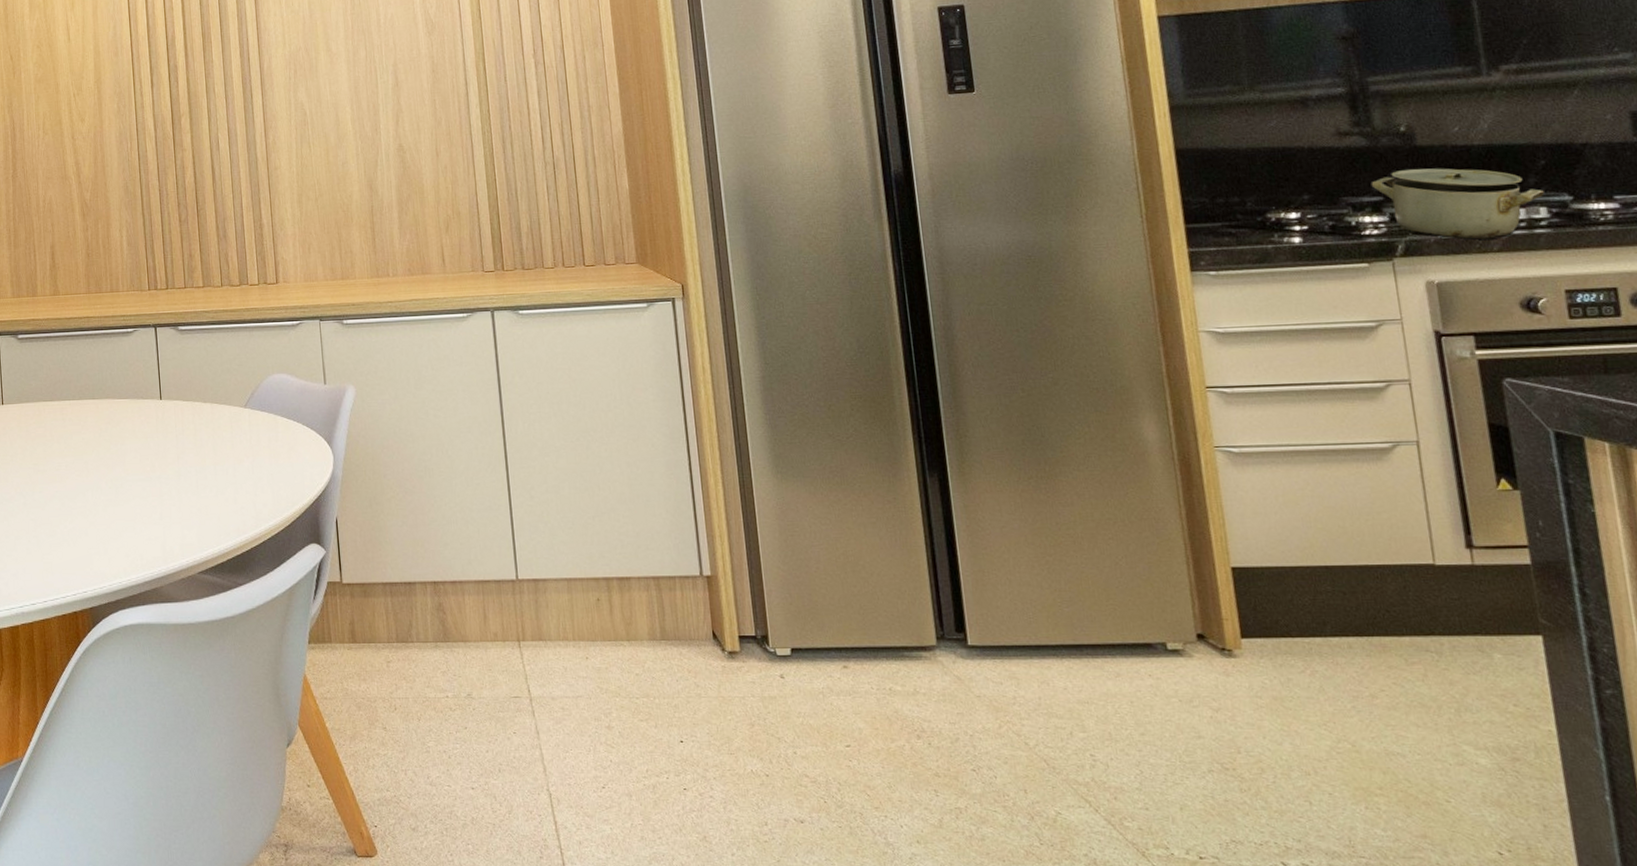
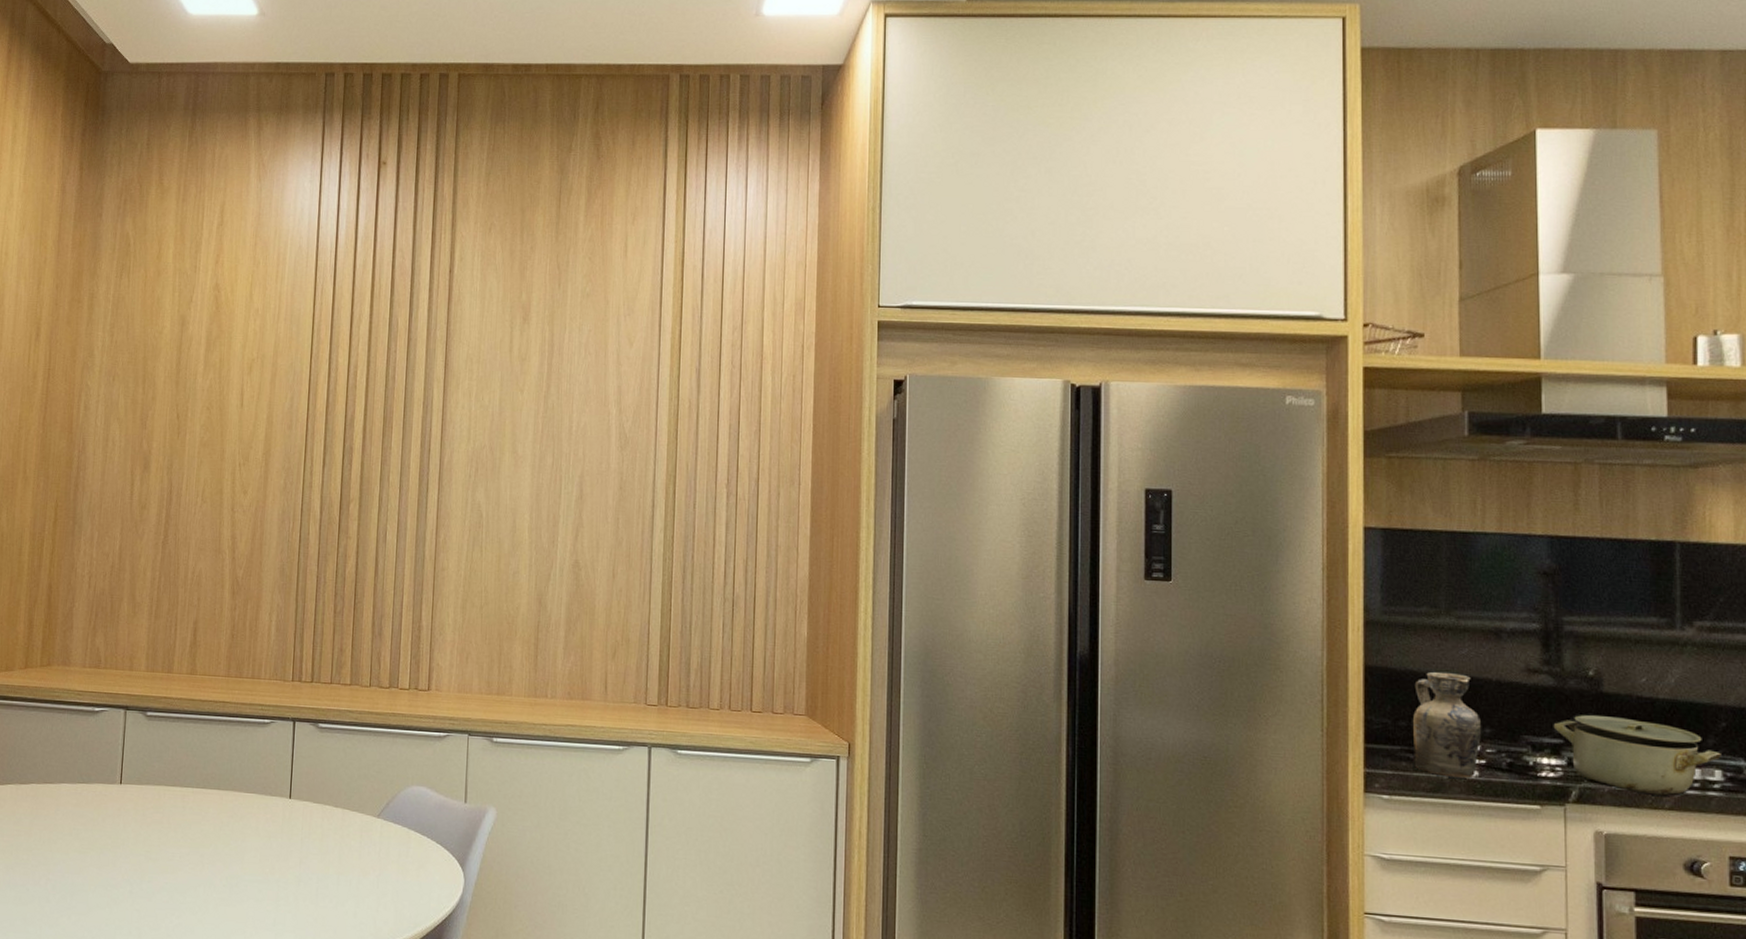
ceramic jug: none [1227,145,1301,247] -> present [1412,671,1482,778]

